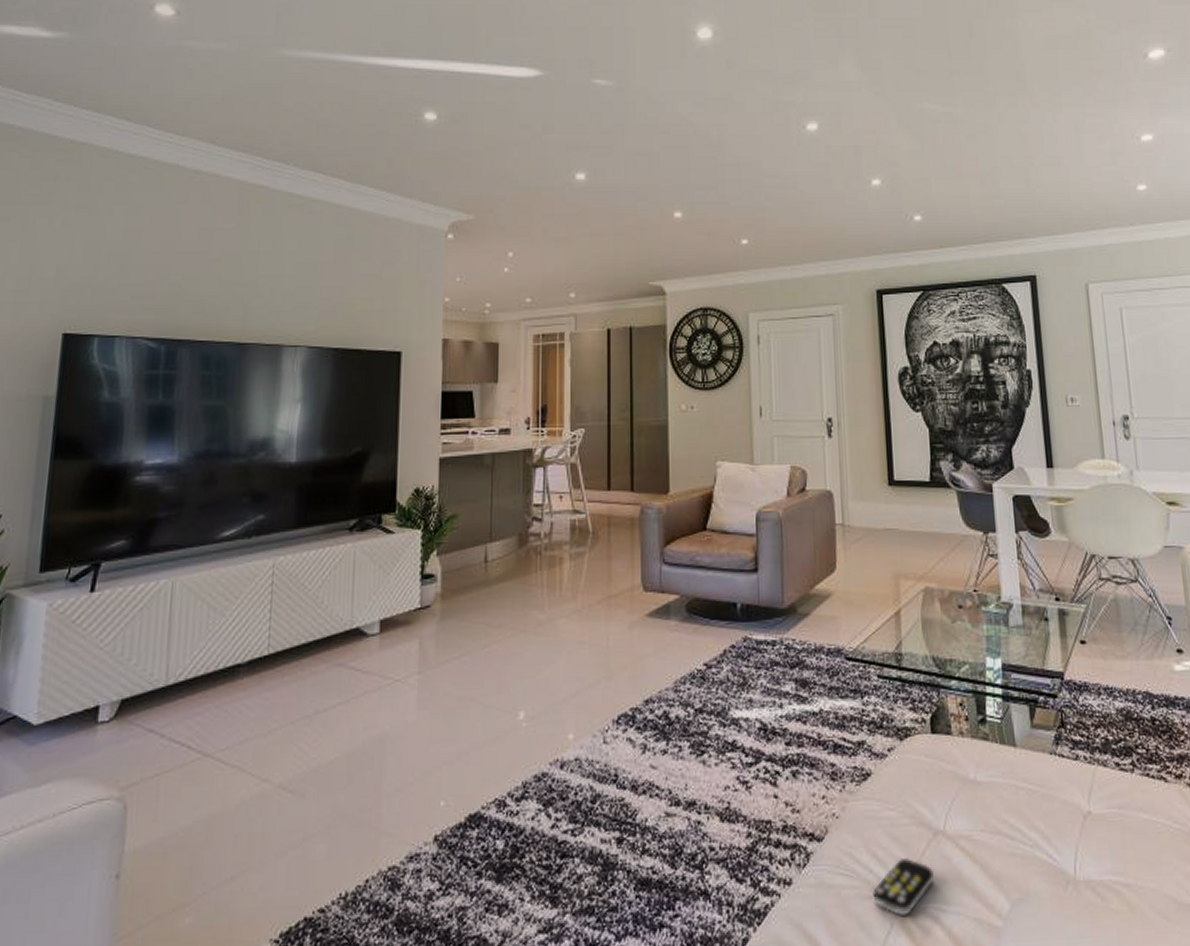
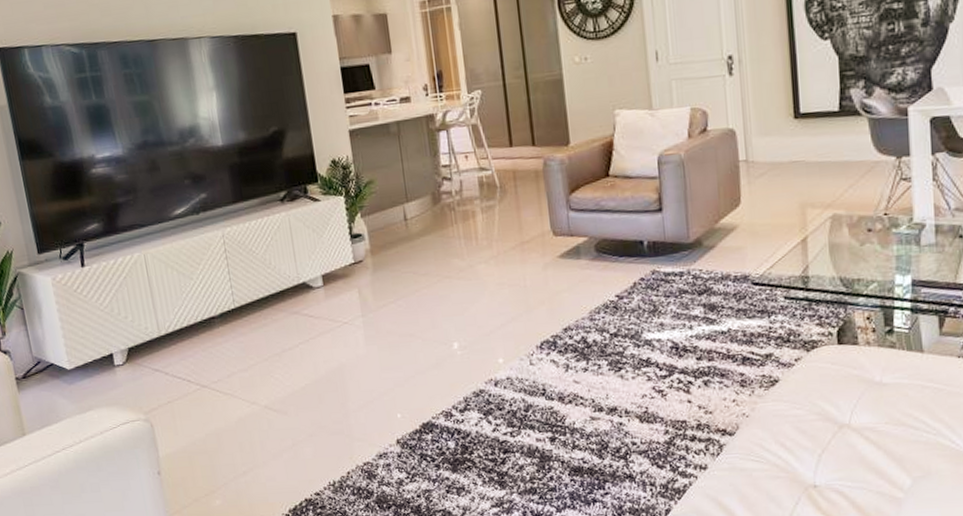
remote control: present [872,858,934,915] -> none [781,447,839,491]

